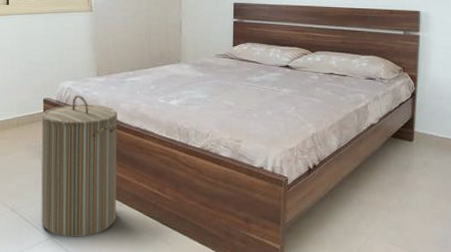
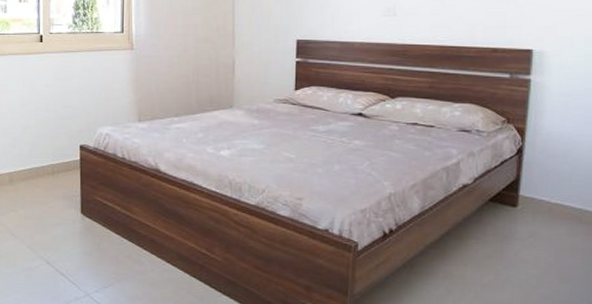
laundry hamper: present [41,95,117,237] -> none [77,142,161,296]

